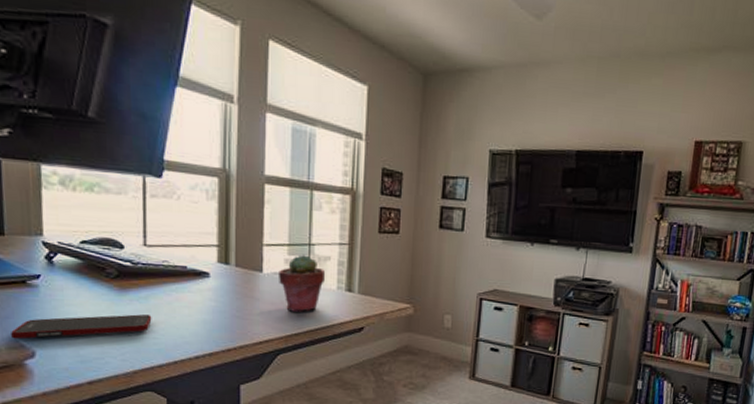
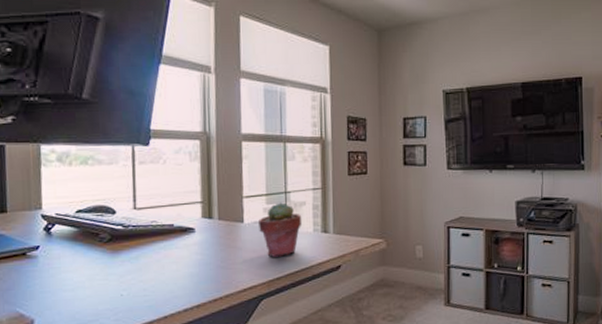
cell phone: present [11,314,152,339] -> none [12,274,143,310]

